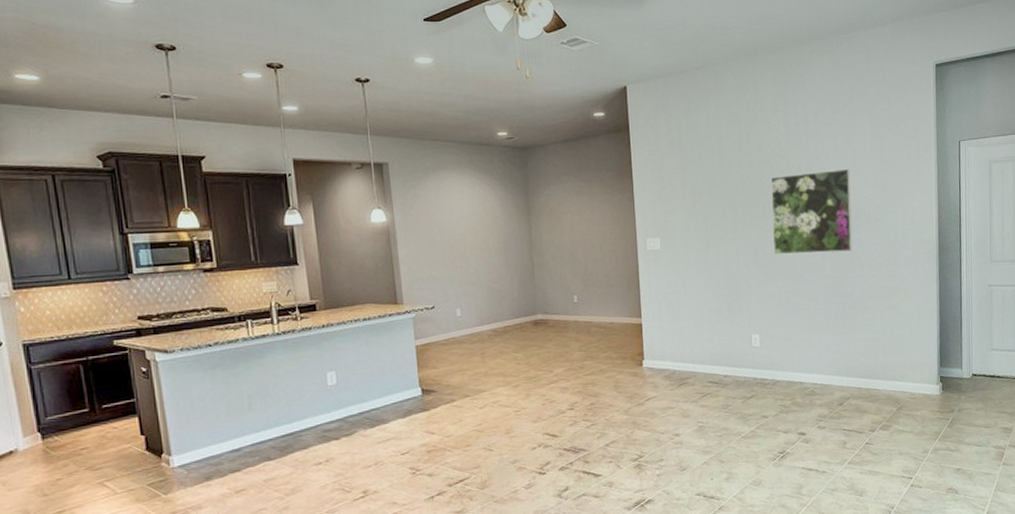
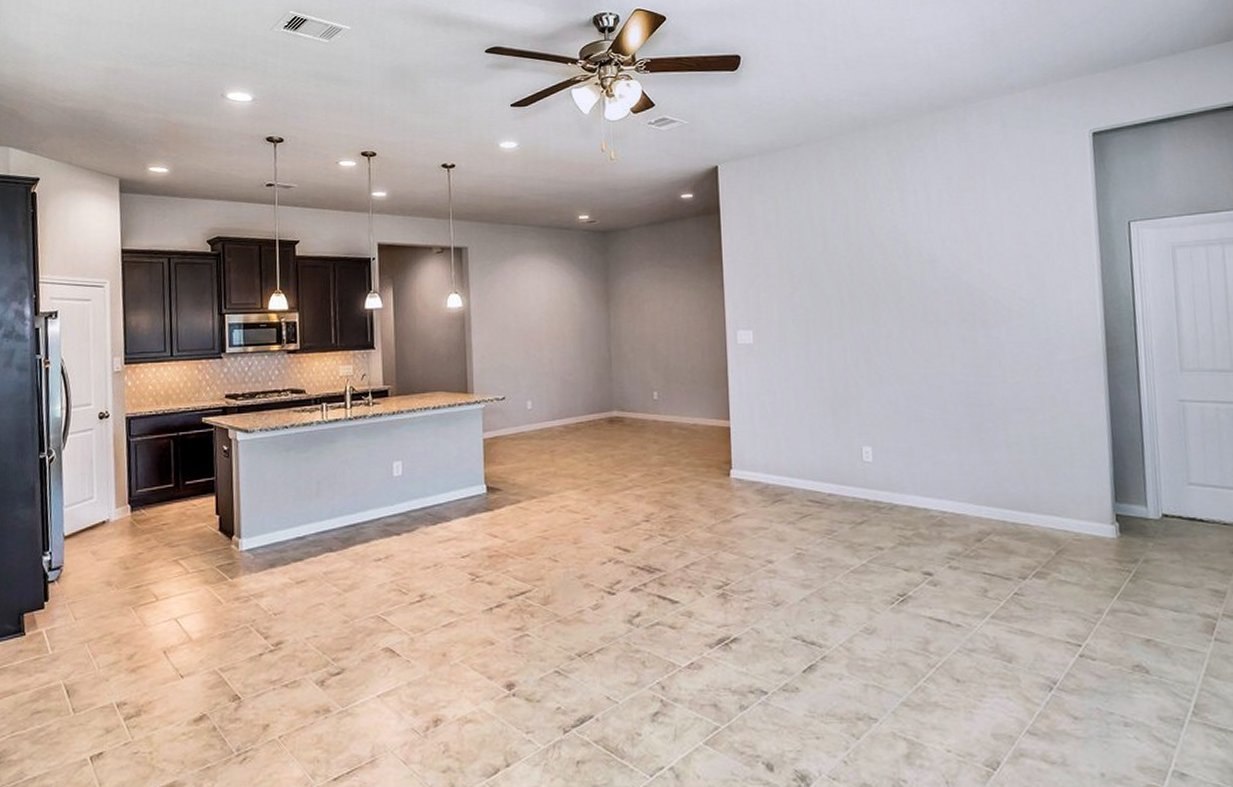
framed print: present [770,168,852,254] -> none [884,254,990,354]

